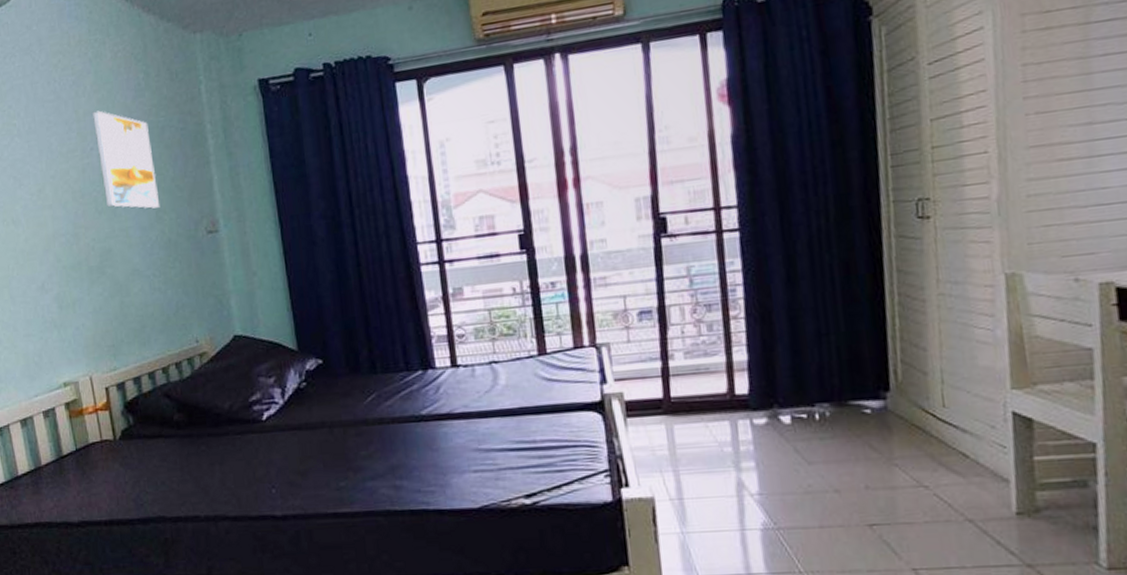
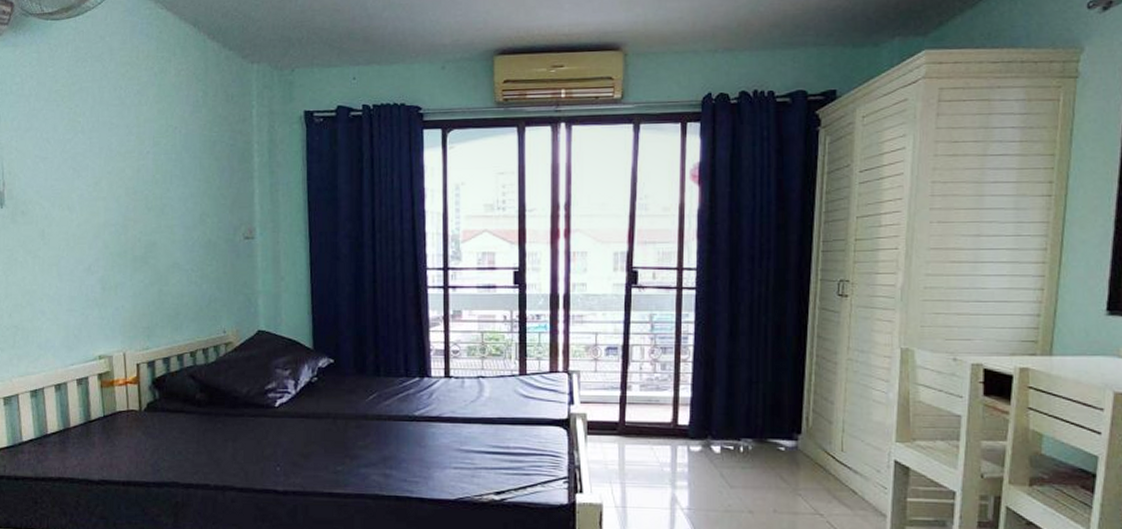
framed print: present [93,110,161,209] -> none [152,119,205,211]

